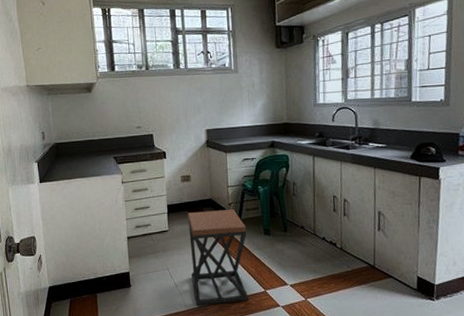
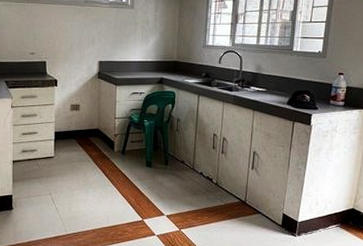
stool: present [188,209,249,305] -> none [72,140,130,231]

